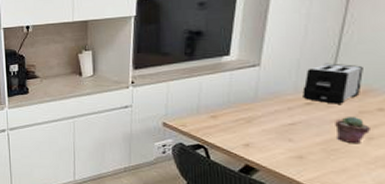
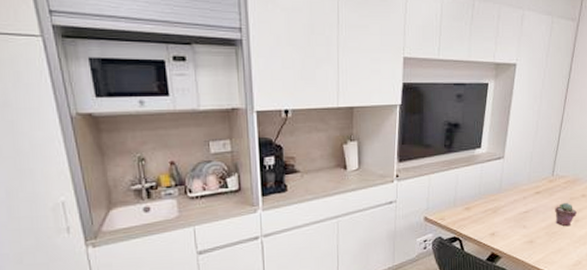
toaster: present [302,63,363,104] -> none [534,156,573,192]

